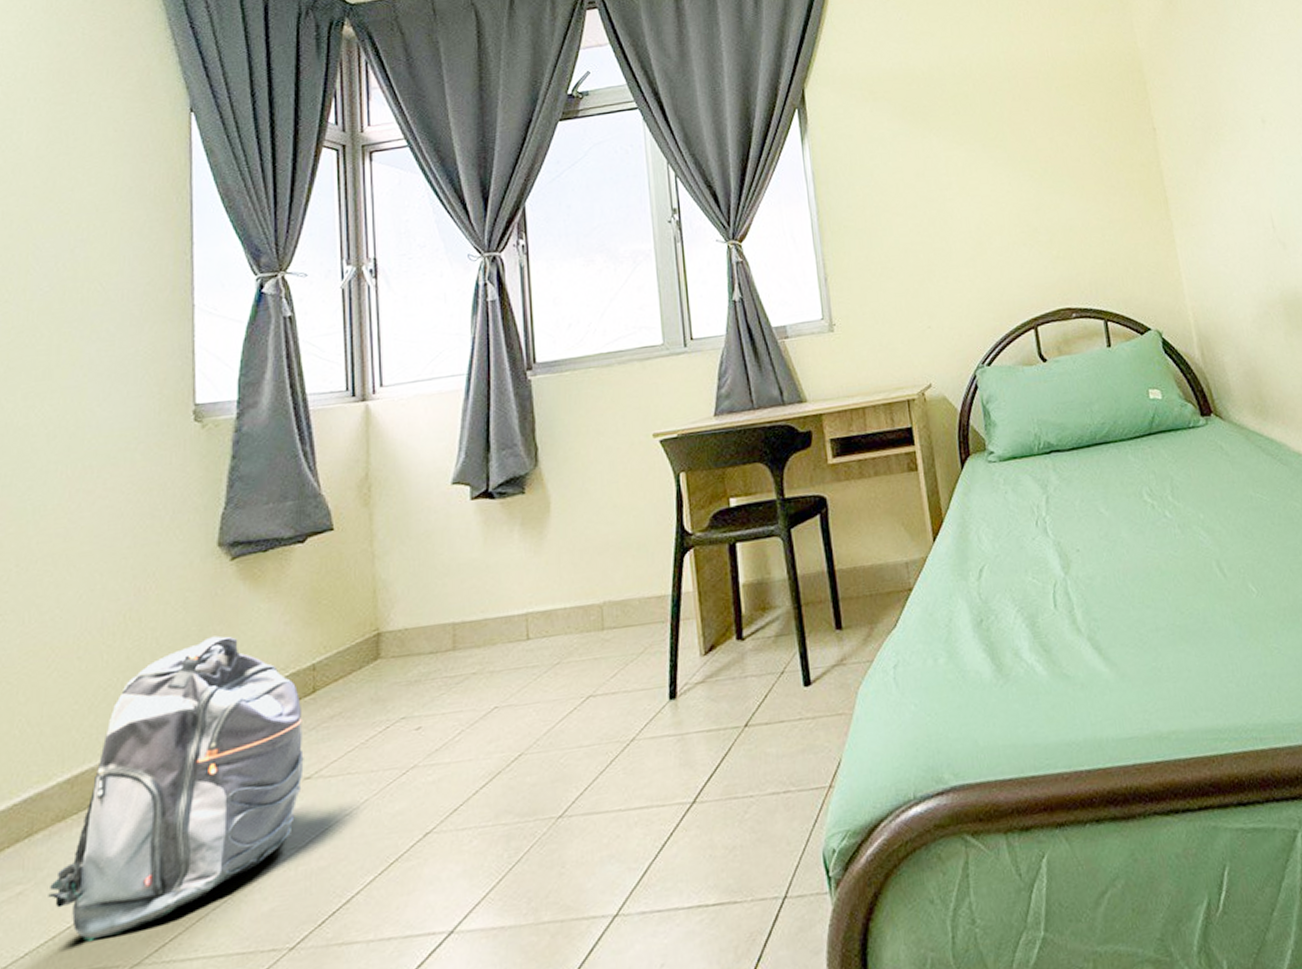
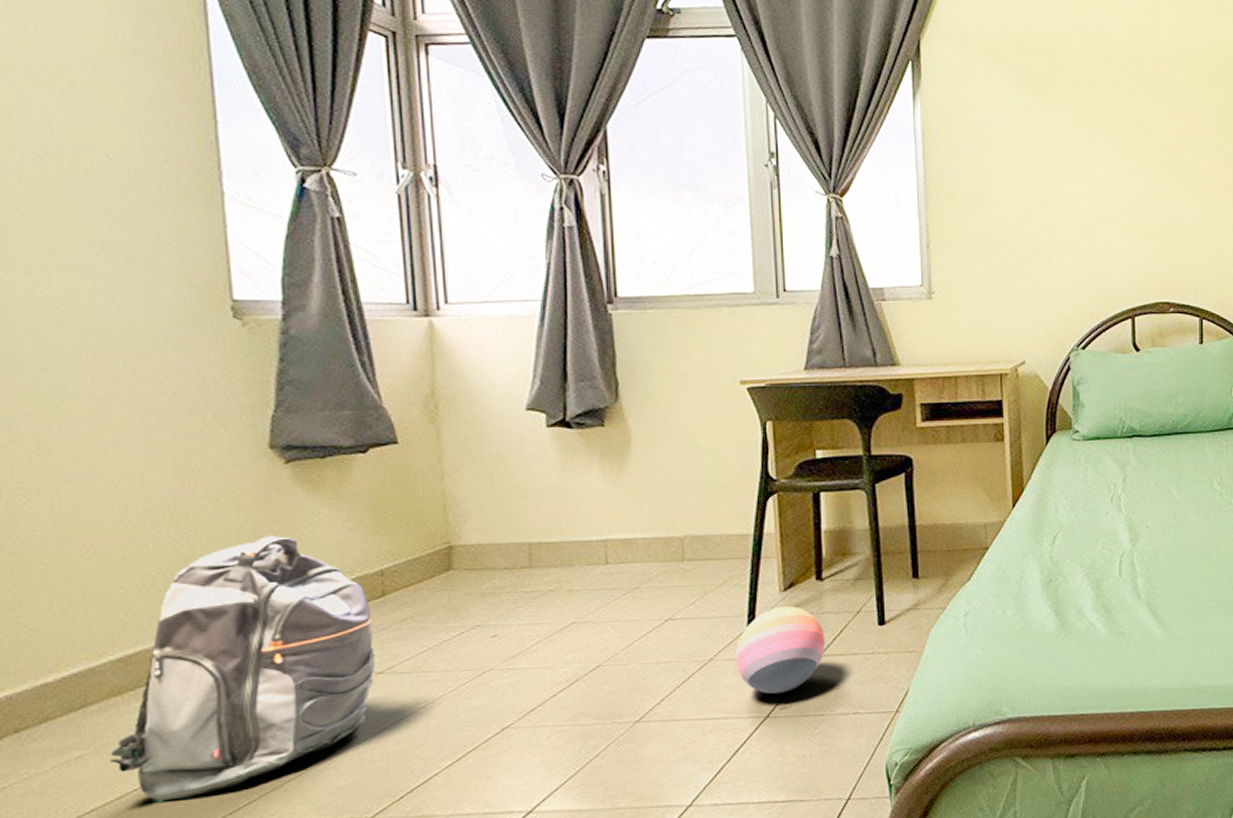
ball: none [658,671,750,794] -> present [736,606,825,711]

